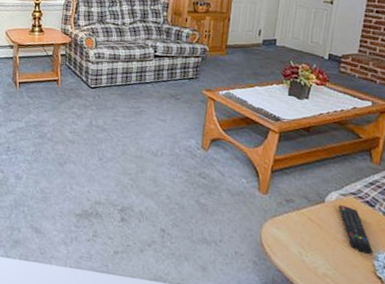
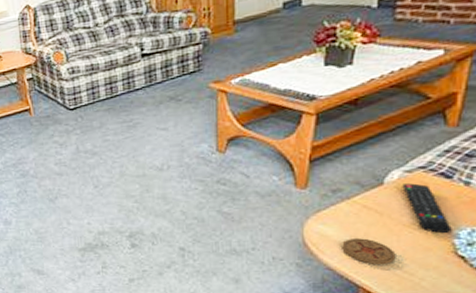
coaster: none [290,245,331,275] -> present [342,238,396,265]

